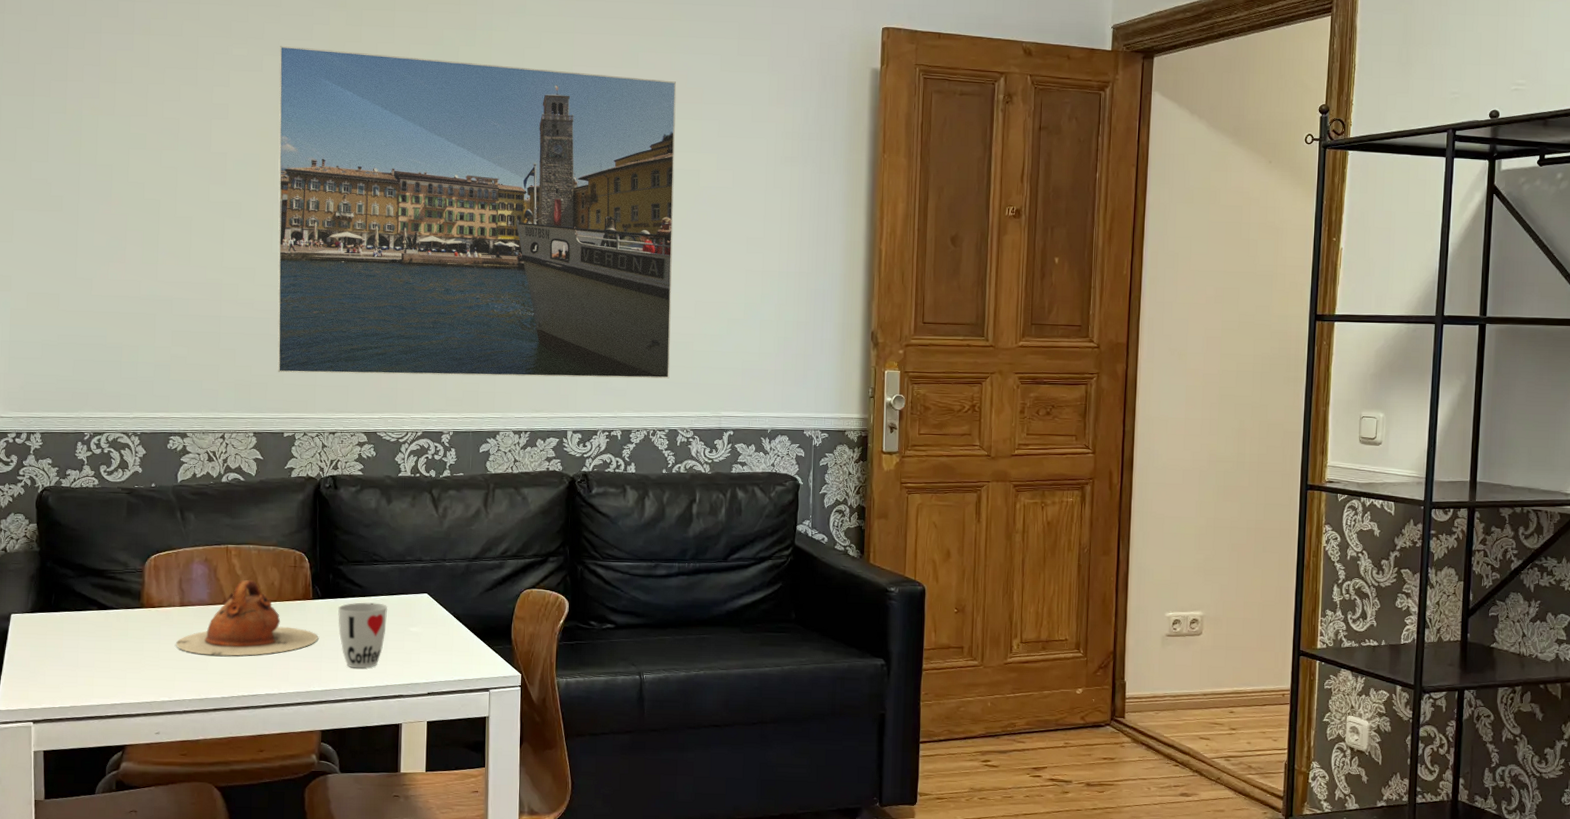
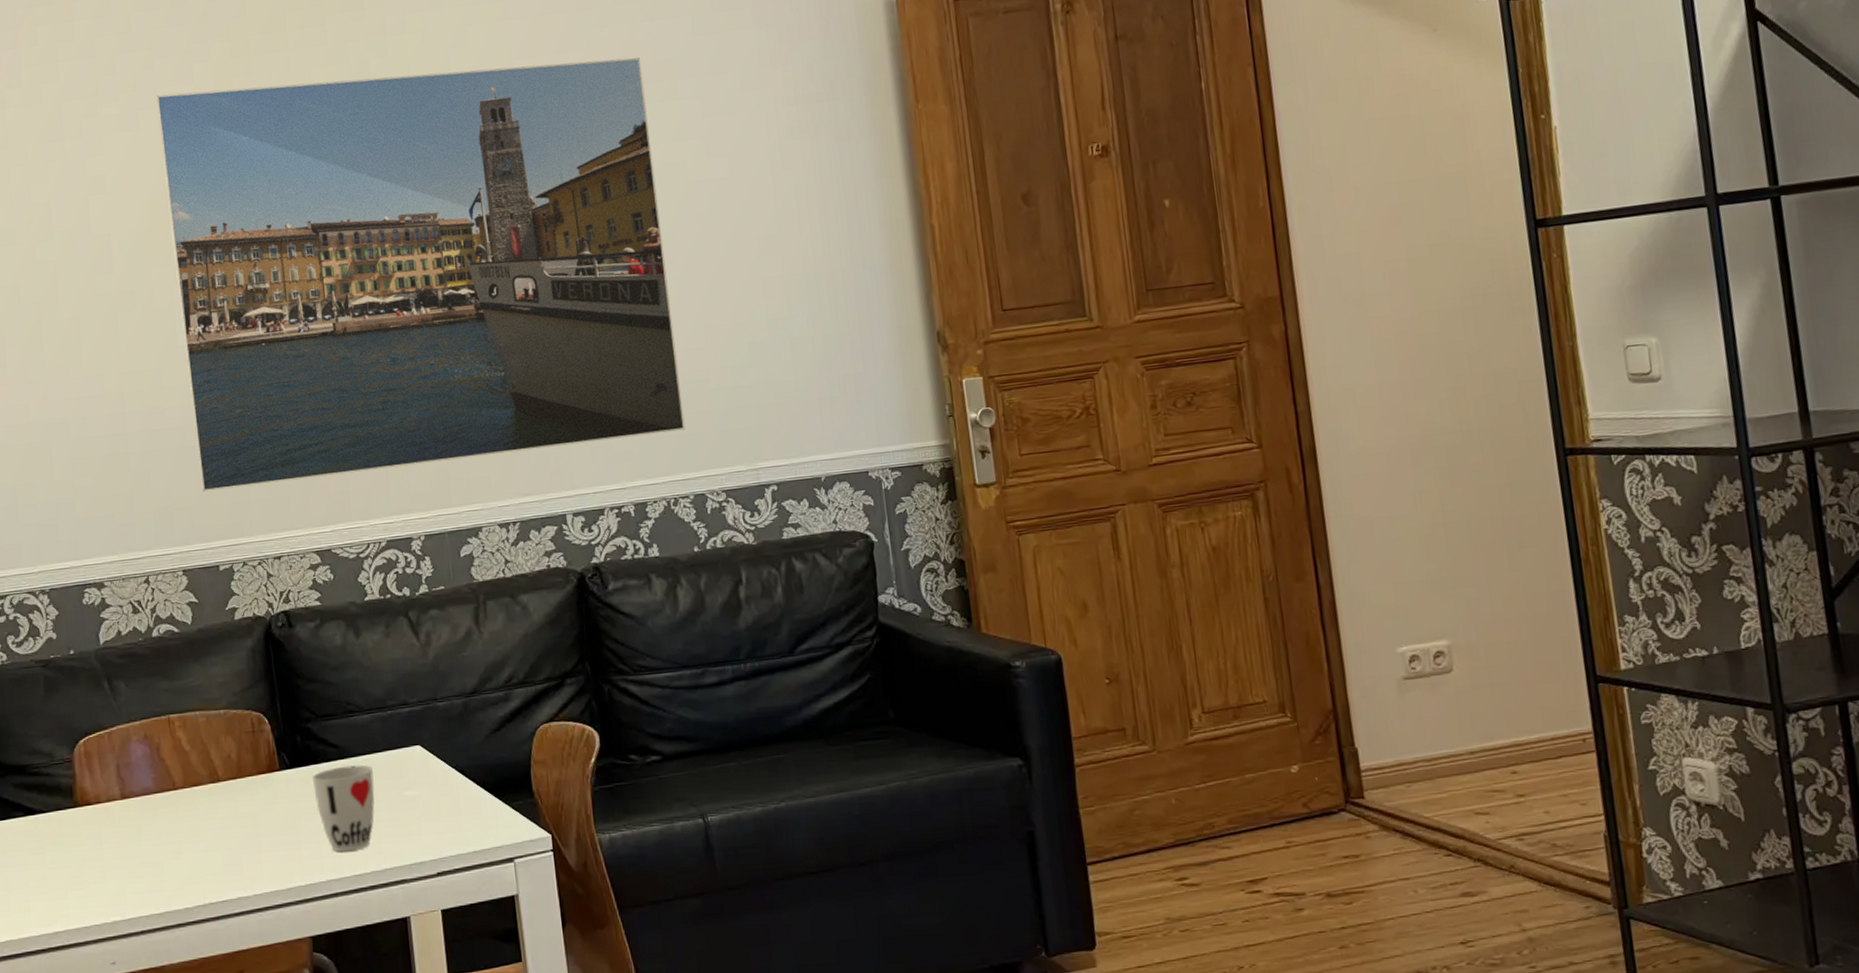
teapot: present [175,579,318,657] -> none [121,755,293,857]

